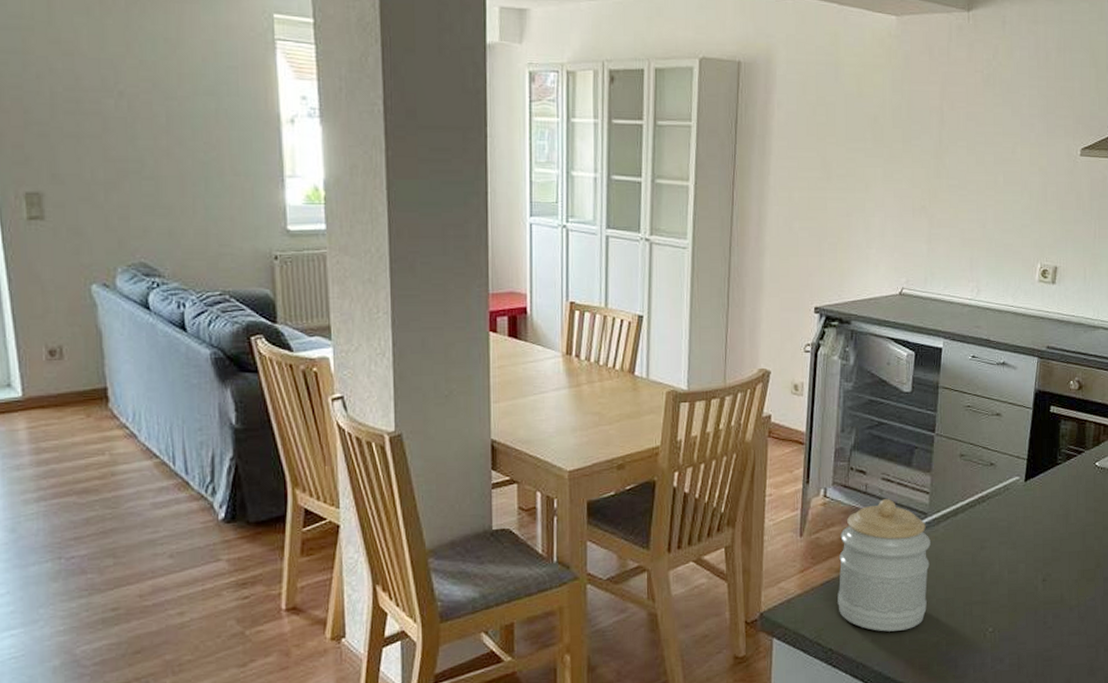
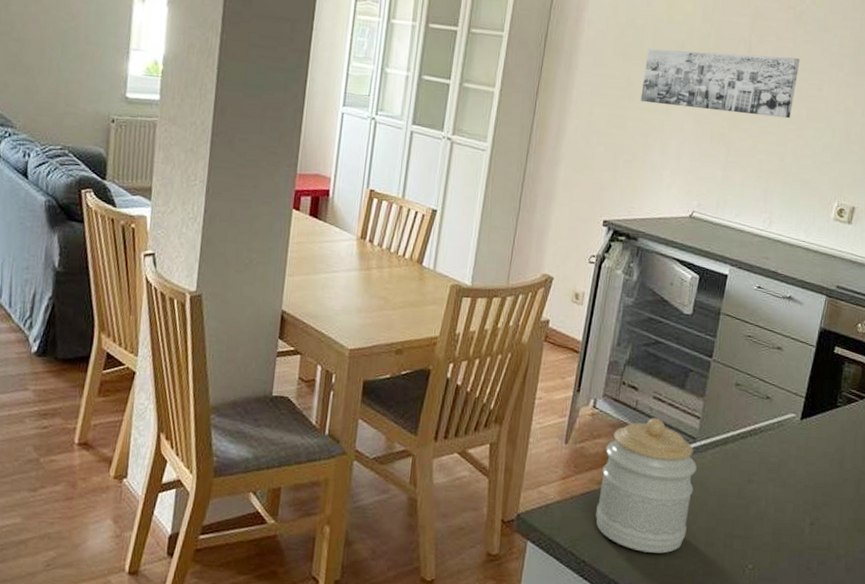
wall art: none [839,122,992,185] -> present [640,49,801,119]

